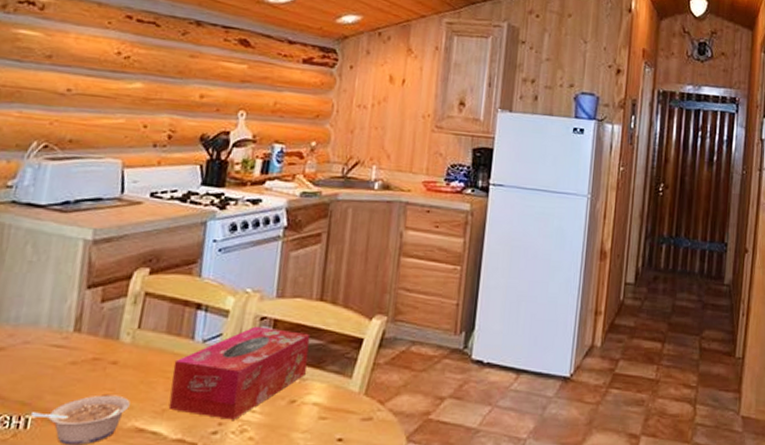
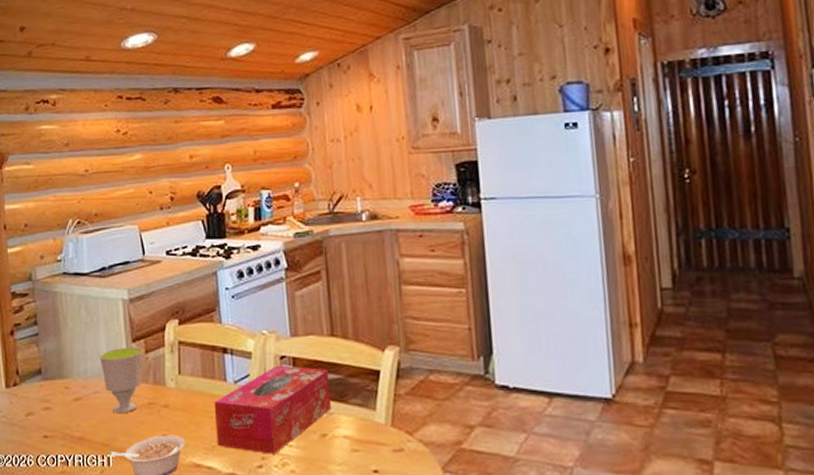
cup: none [39,294,99,369] -> present [99,347,143,414]

